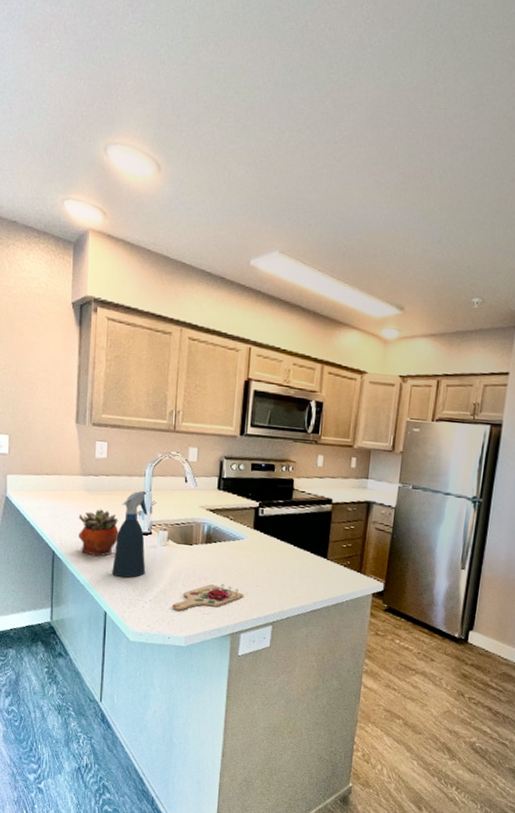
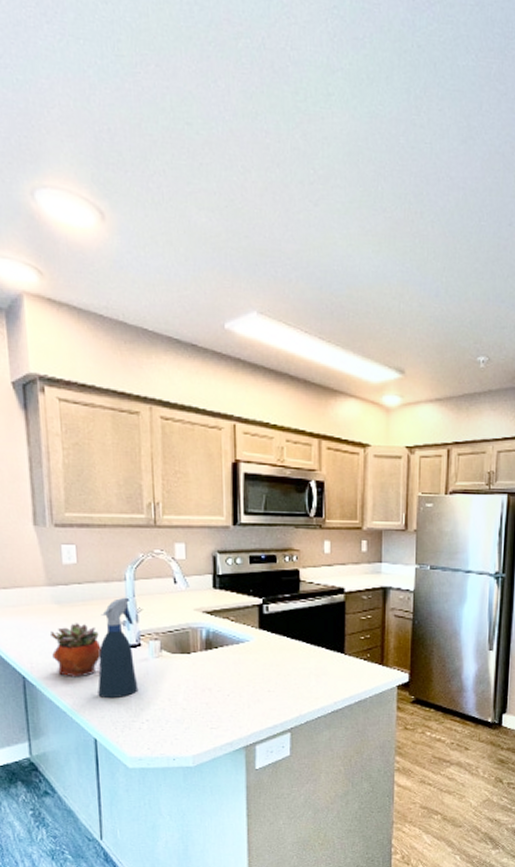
cutting board: present [173,584,244,611] -> none [174,693,256,728]

